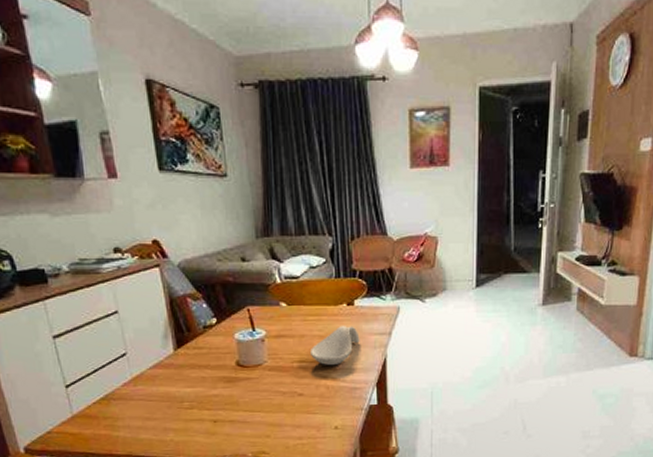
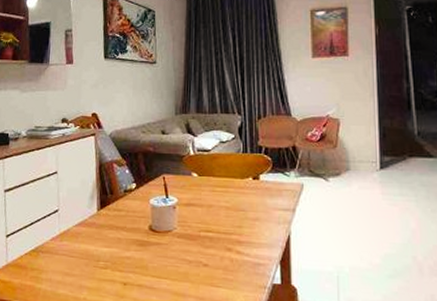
spoon rest: present [309,326,360,366] -> none [216,199,264,239]

